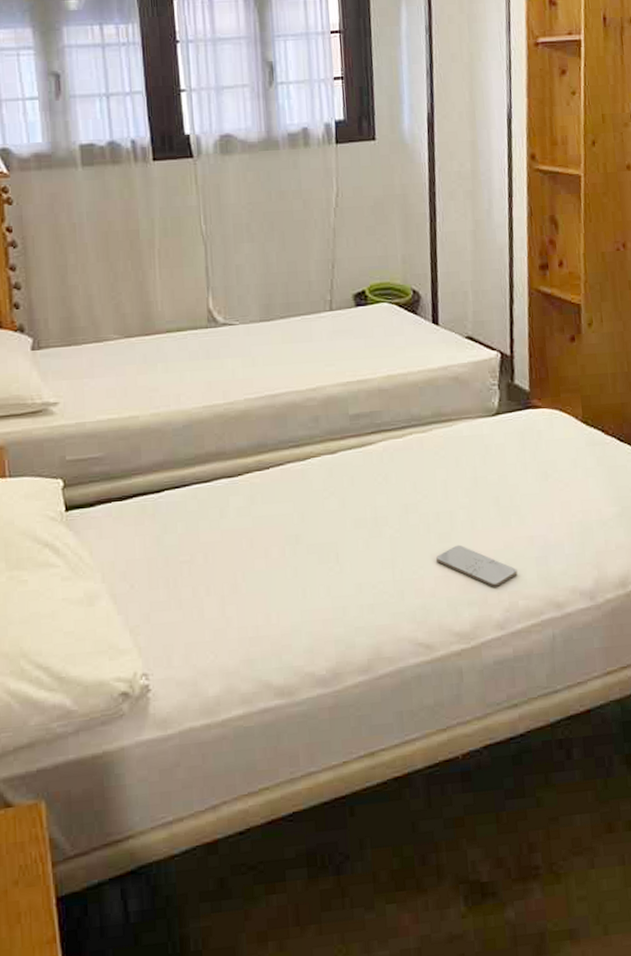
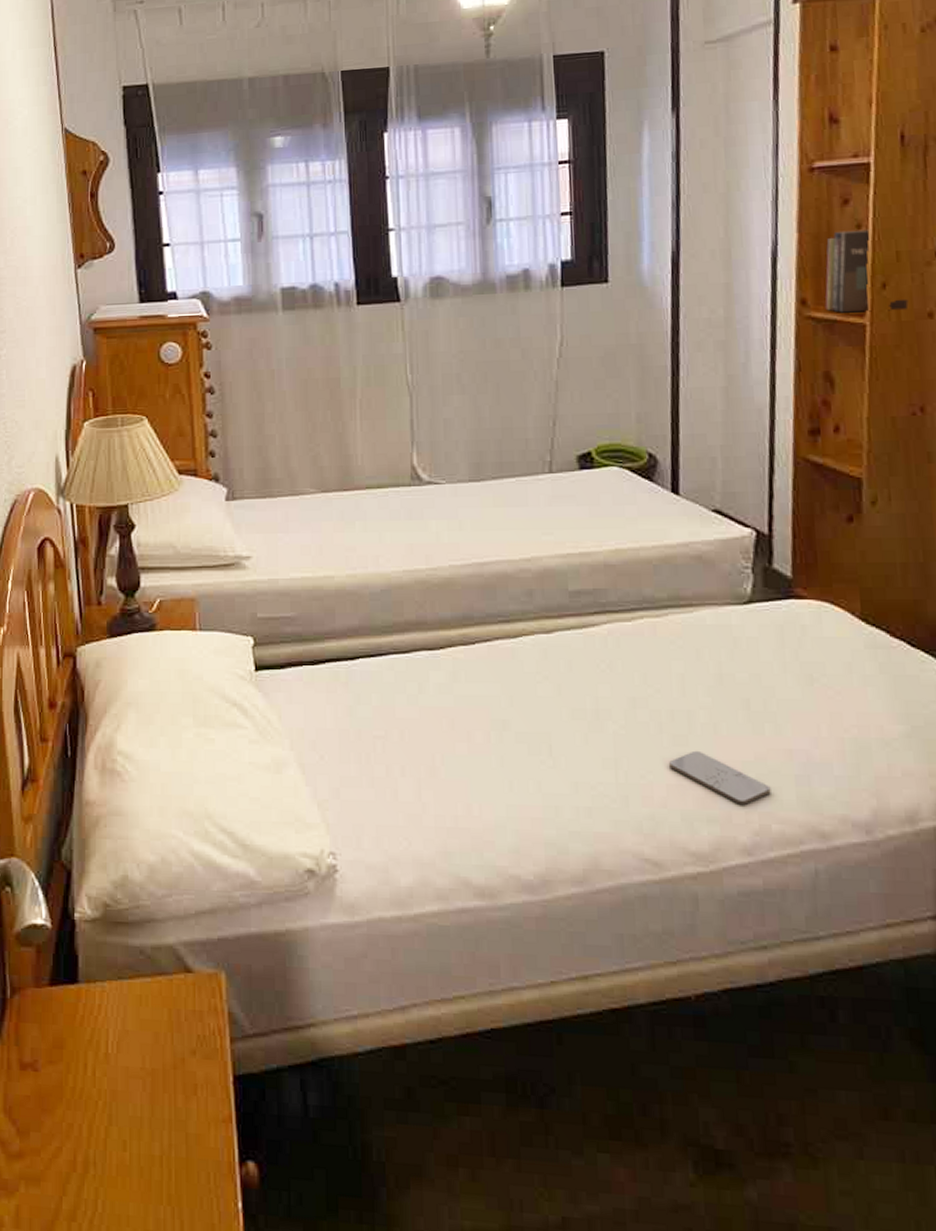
books: none [549,95,612,166] -> present [825,229,909,313]

